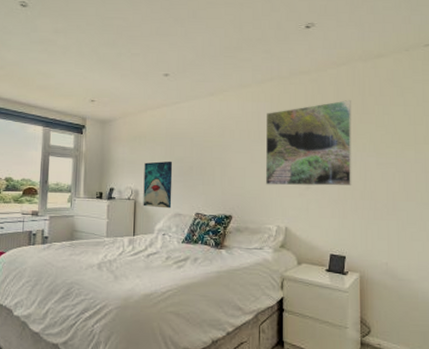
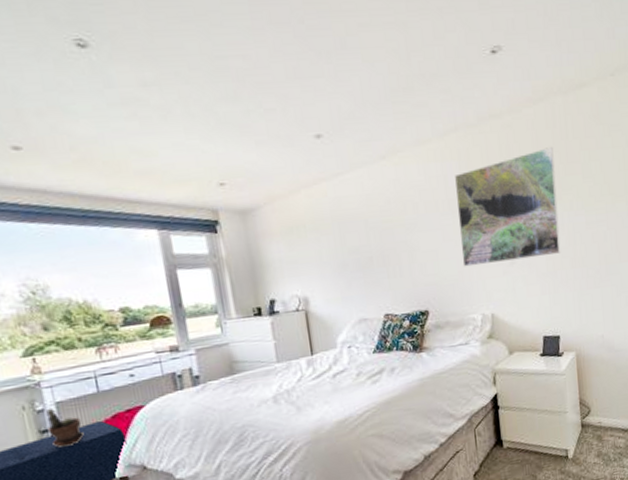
wall art: present [143,161,173,209] -> none [309,253,354,317]

